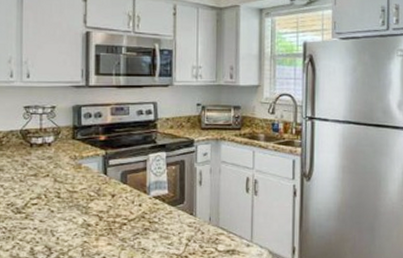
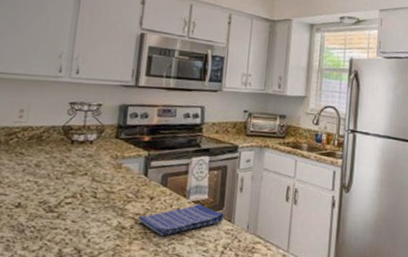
dish towel: none [101,199,185,232] -> present [137,204,224,236]

